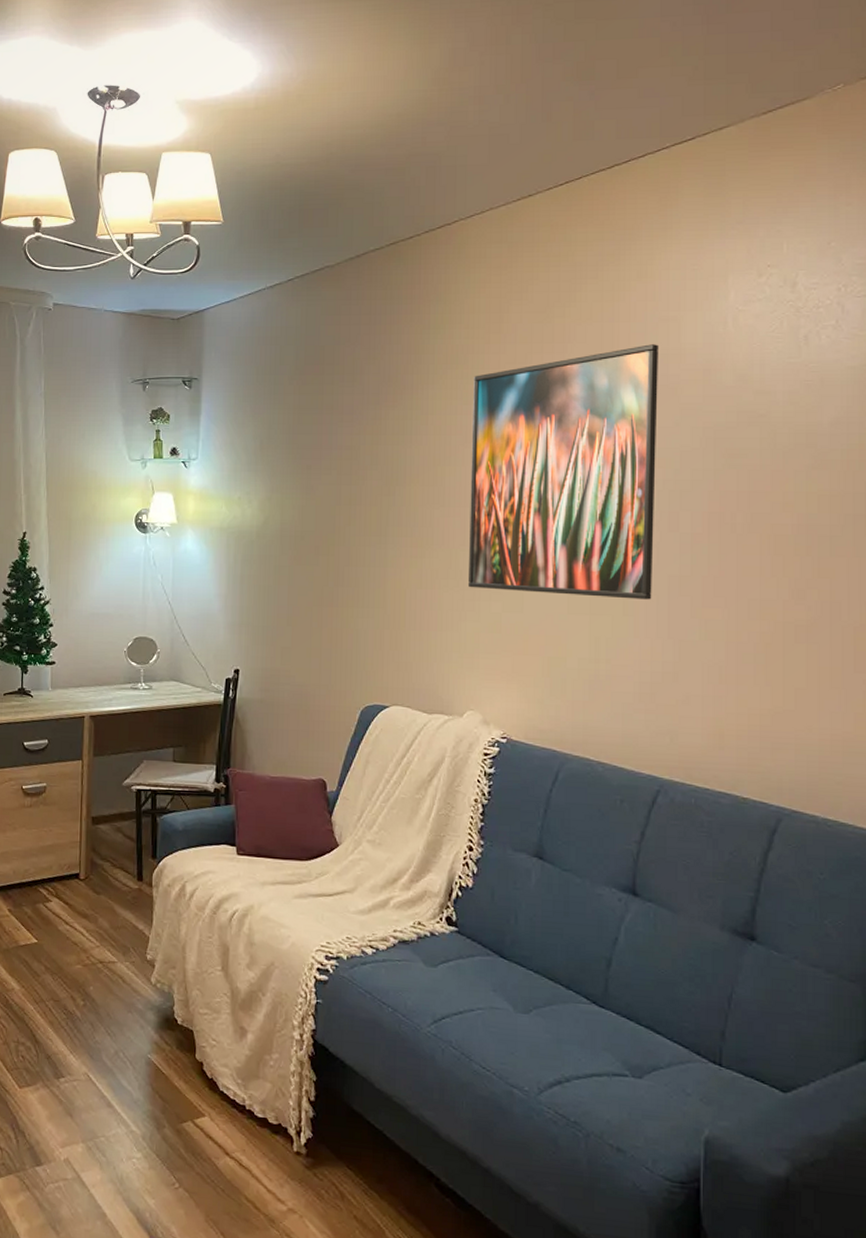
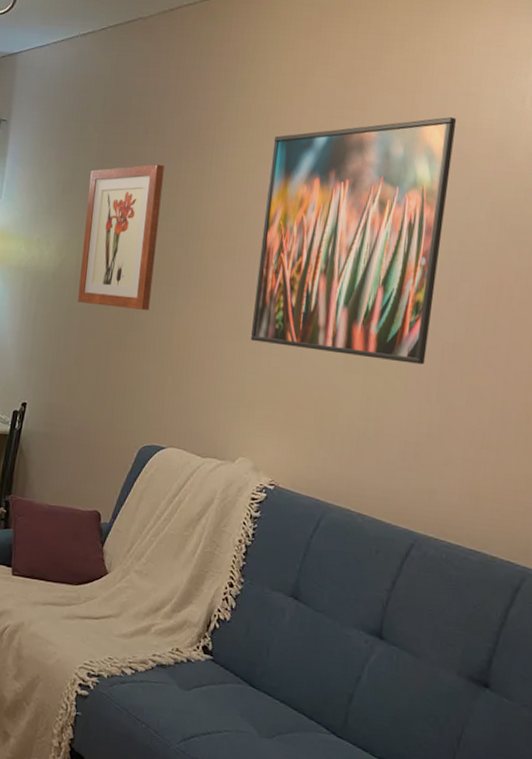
wall art: none [285,413,364,563] -> present [78,164,165,310]

